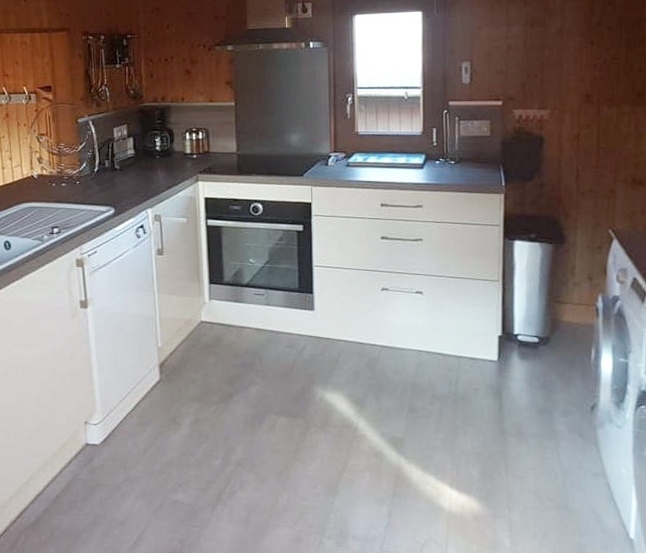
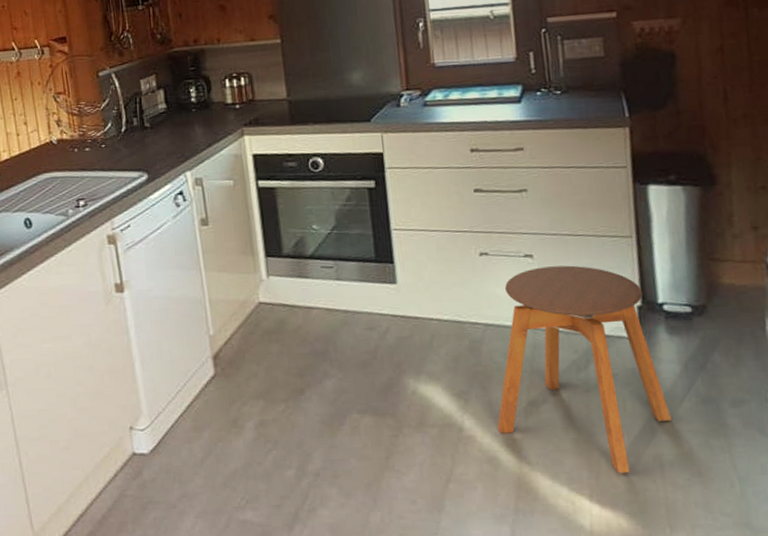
stool: none [384,301,516,467] -> present [497,265,671,474]

